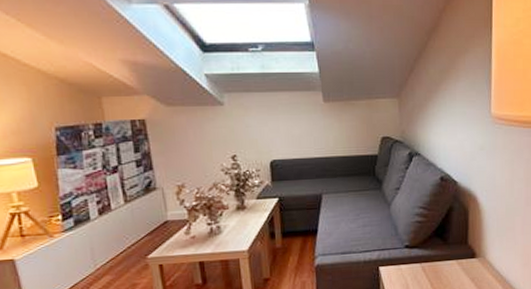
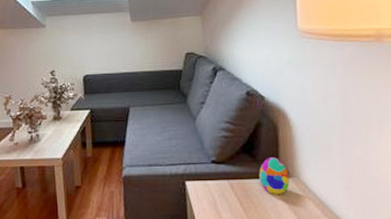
decorative egg: none [449,239,476,275] -> present [259,156,290,195]

